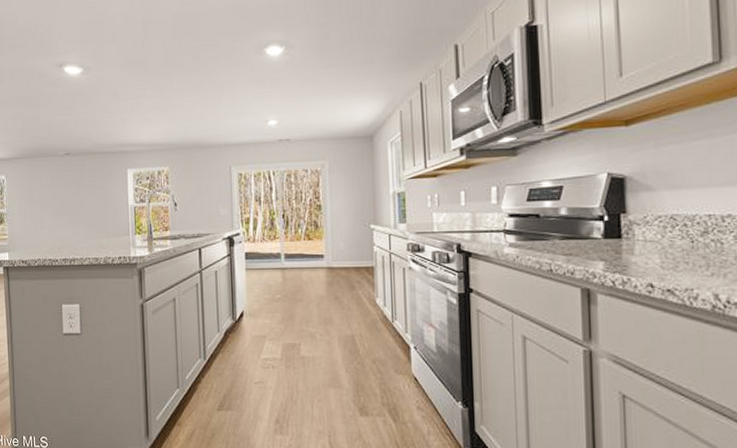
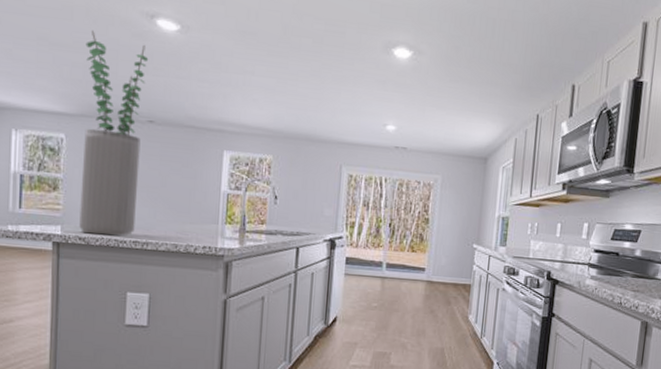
vase: none [14,86,63,257] -> present [79,29,149,236]

